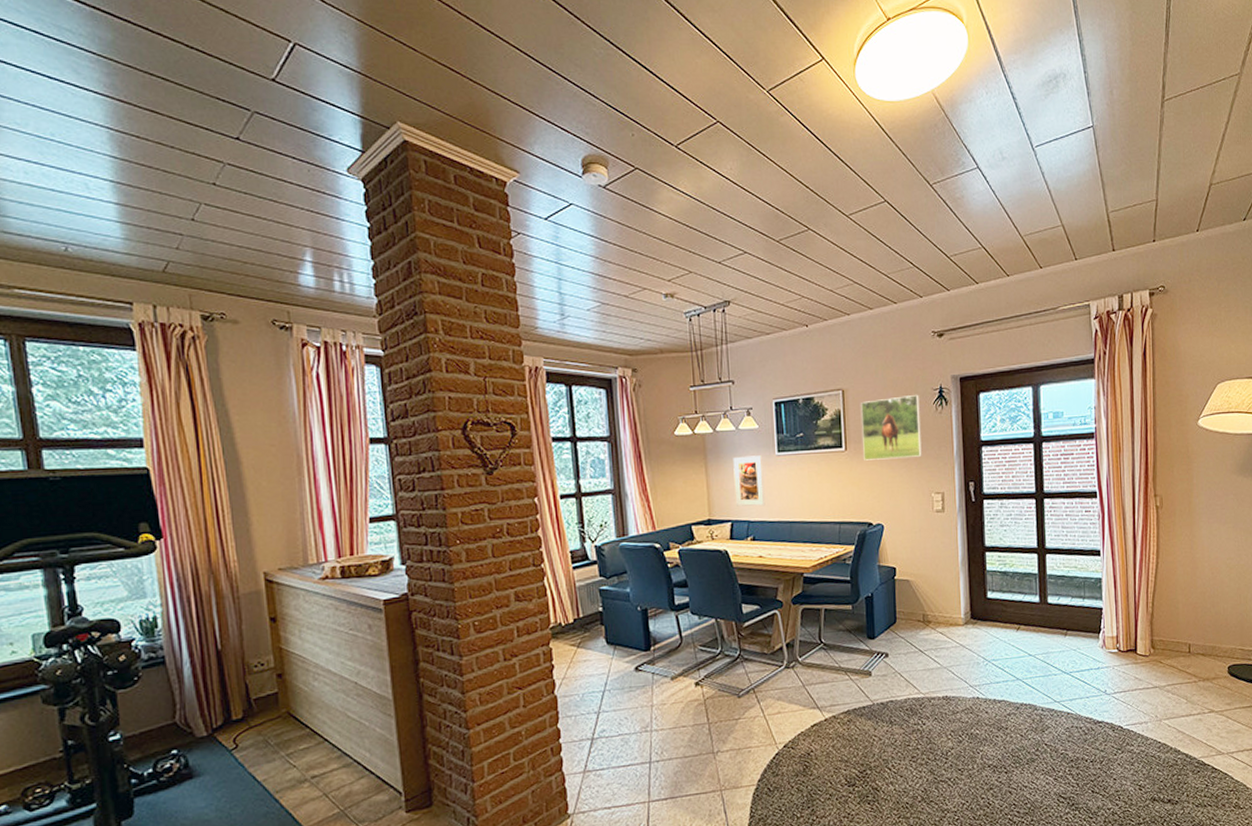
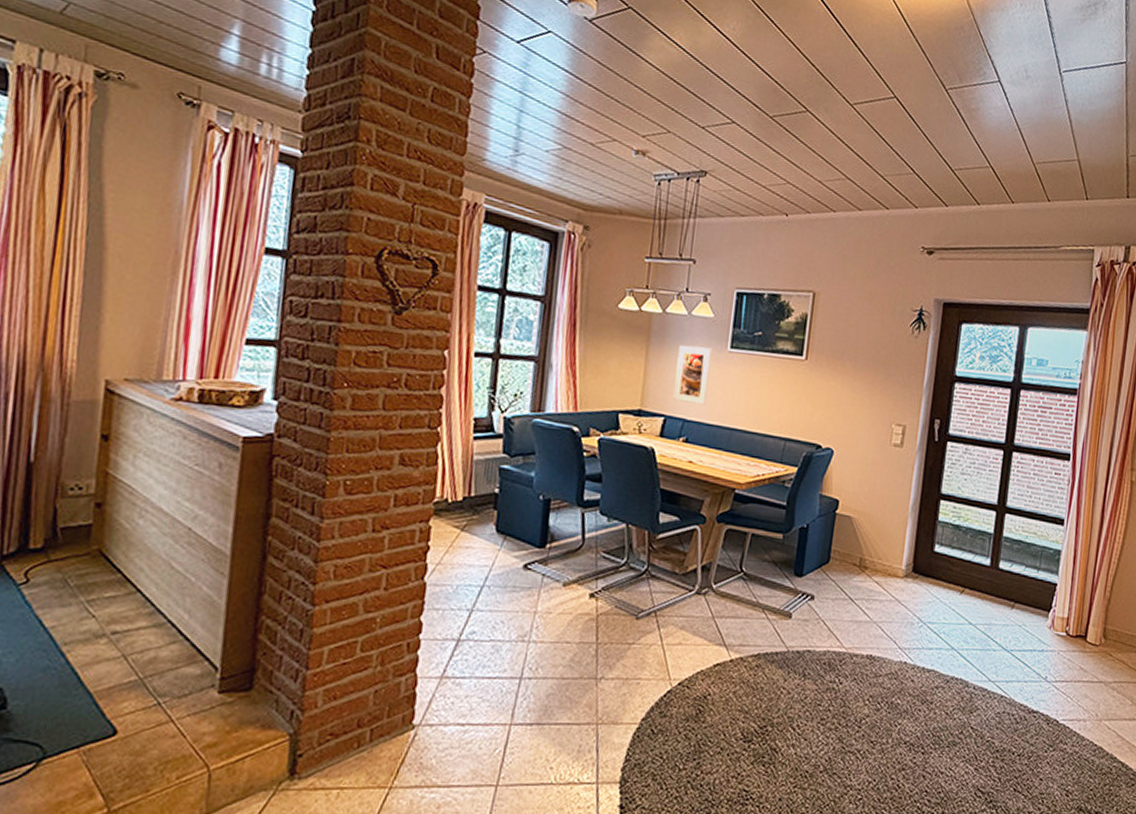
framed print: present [860,394,922,461] -> none [824,309,896,381]

